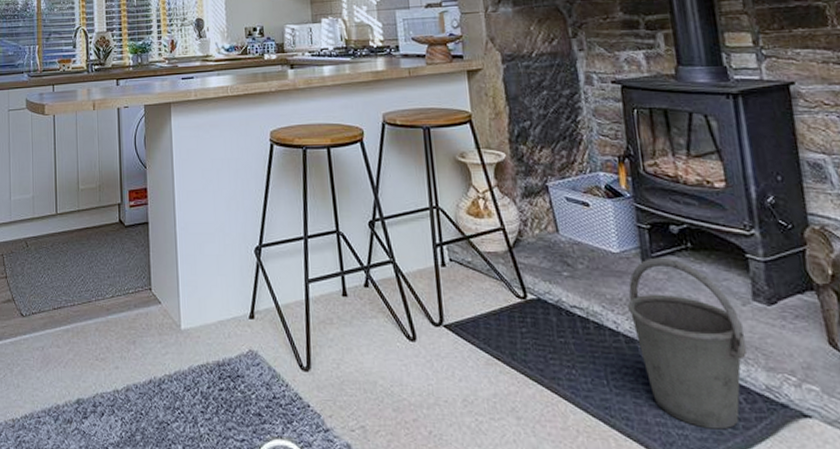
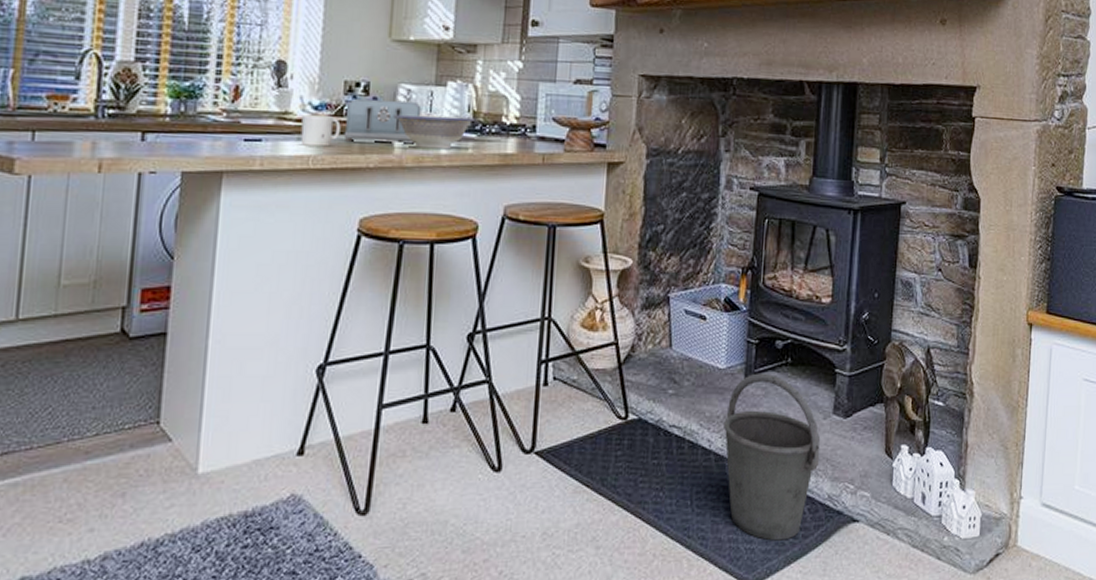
mug: none [219,55,247,79] -> present [300,115,341,147]
toaster: none [249,37,305,73] -> present [343,98,422,145]
bowl: none [284,45,348,73] -> present [393,114,476,150]

